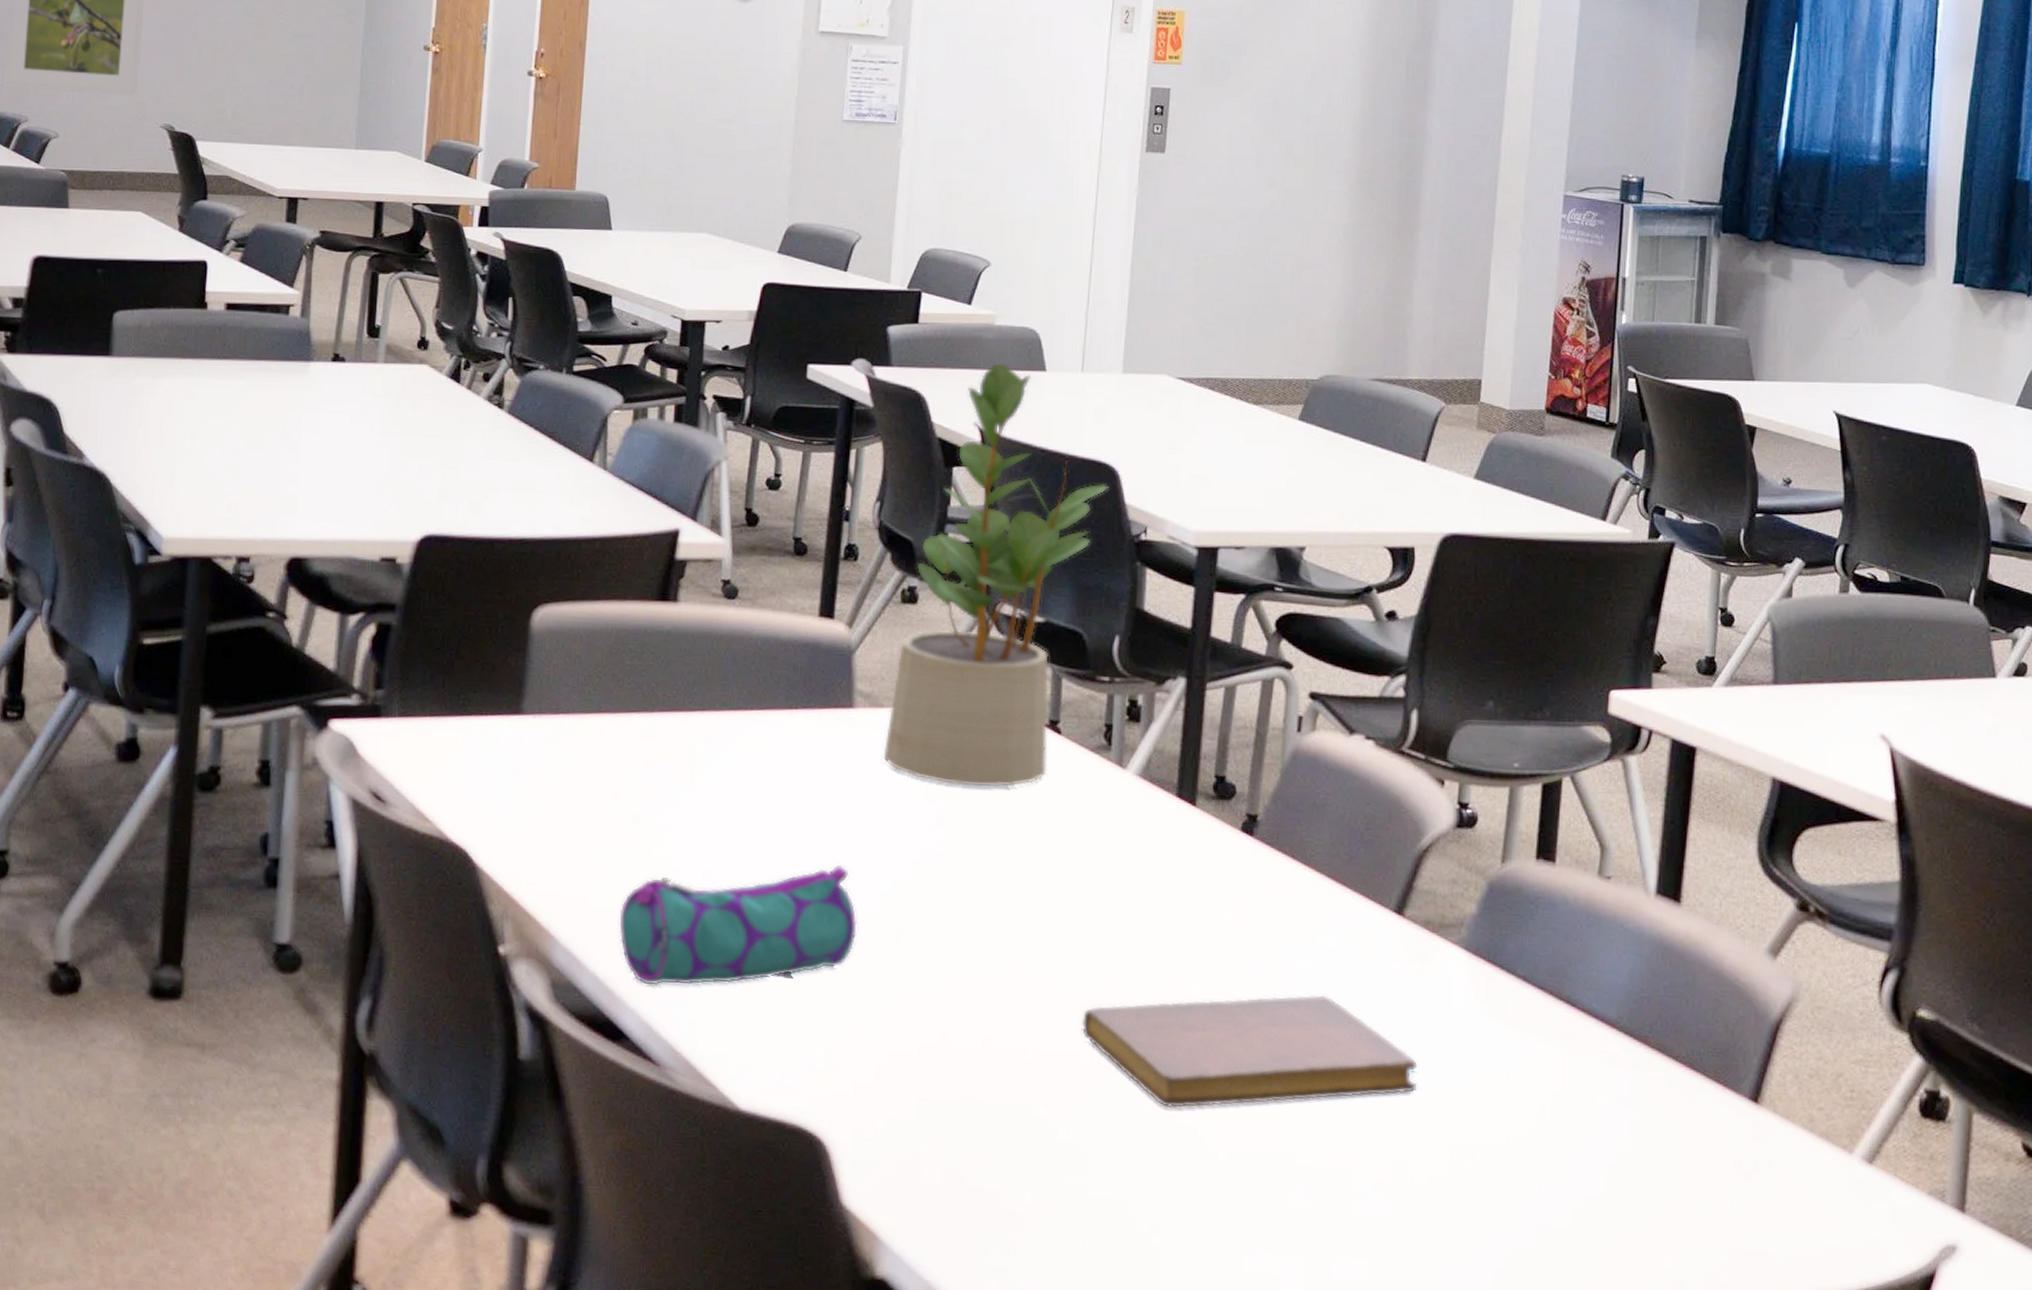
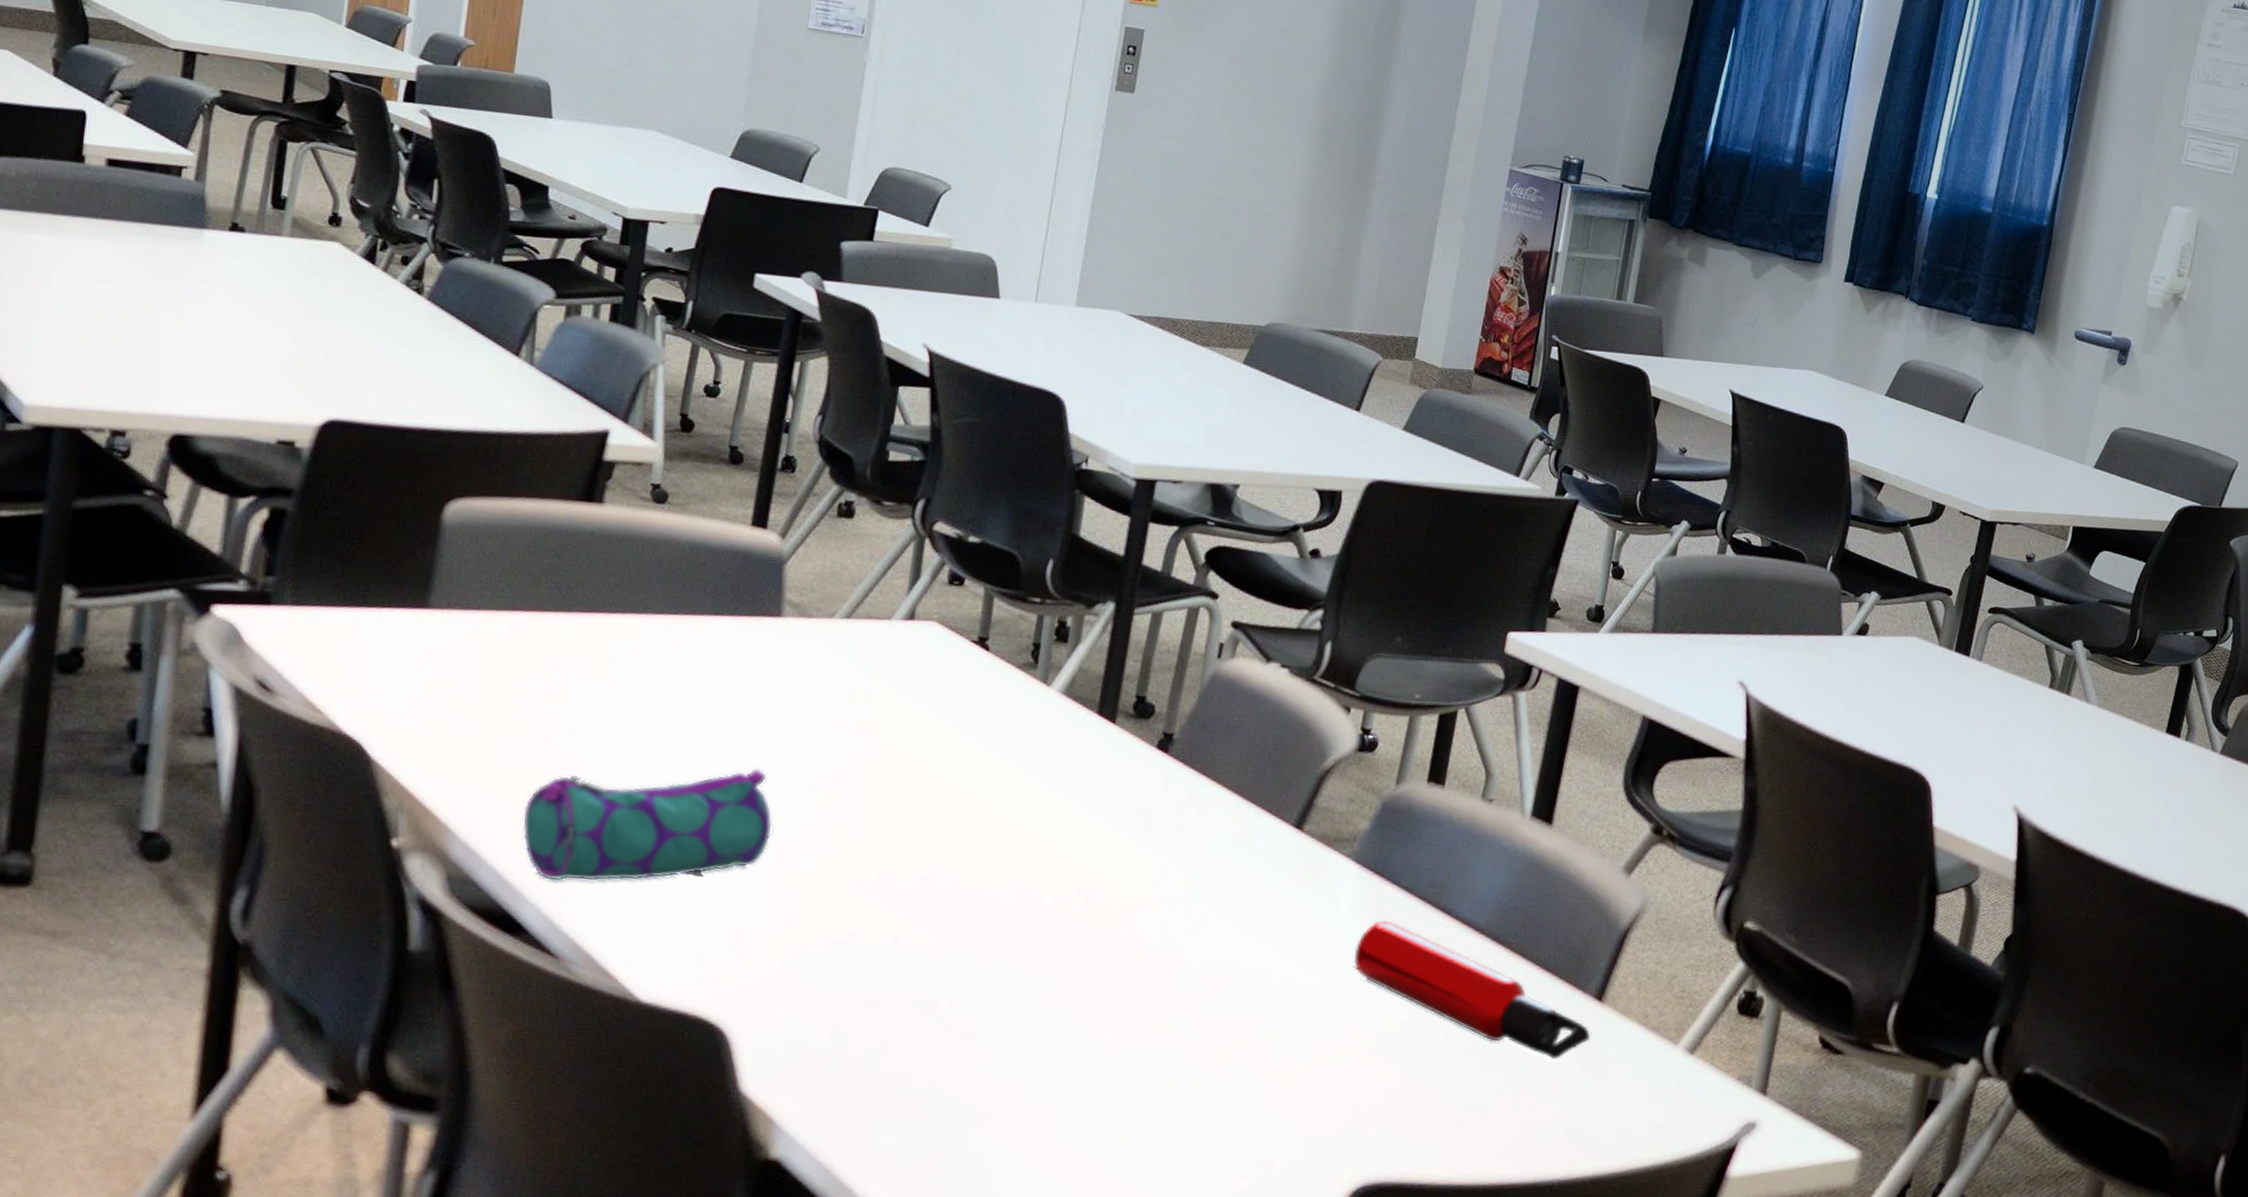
potted plant: present [883,363,1109,788] -> none [808,286,1054,699]
notebook: present [1081,995,1418,1109] -> none [989,900,1303,1003]
water bottle: none [1472,1013,1750,1171] -> present [1353,920,1591,1060]

